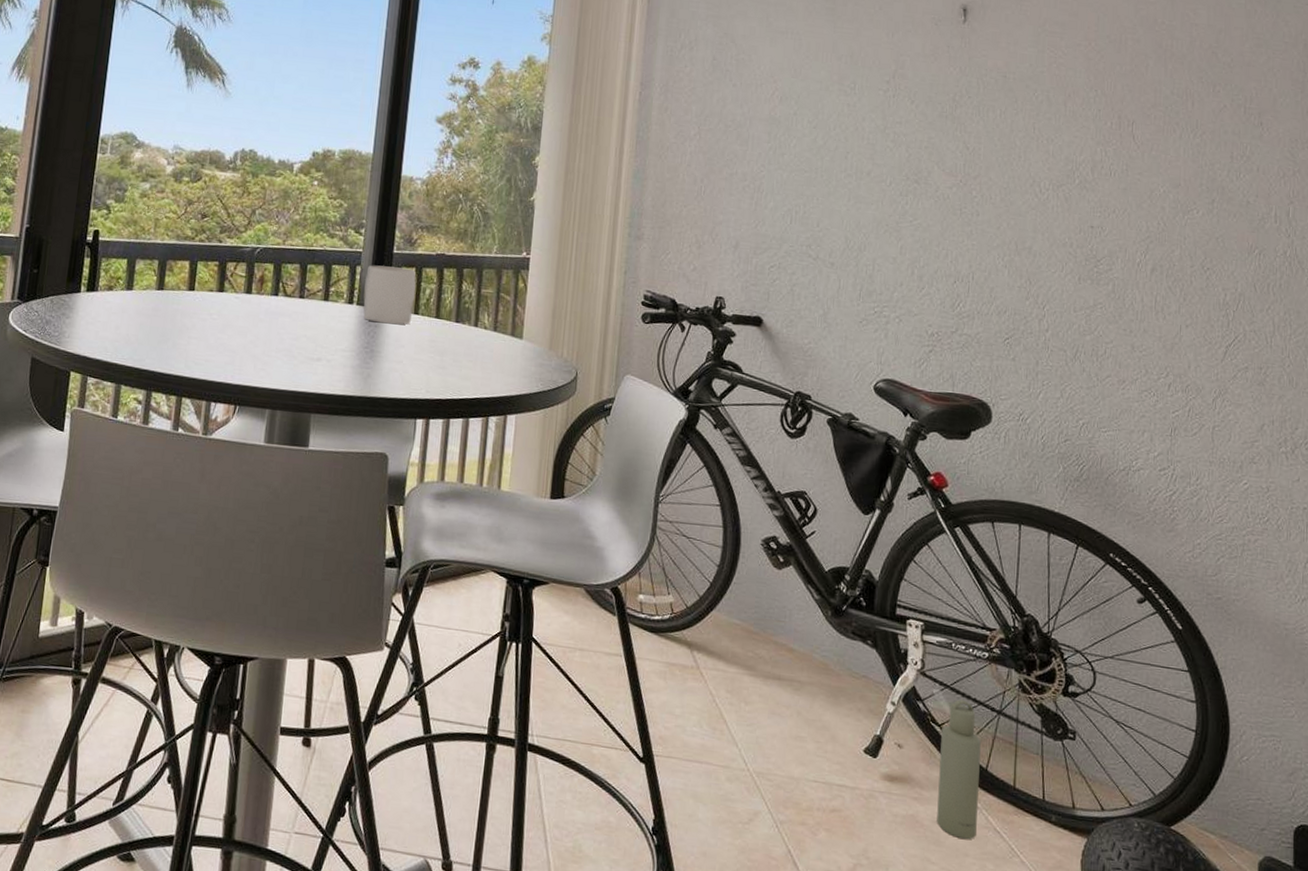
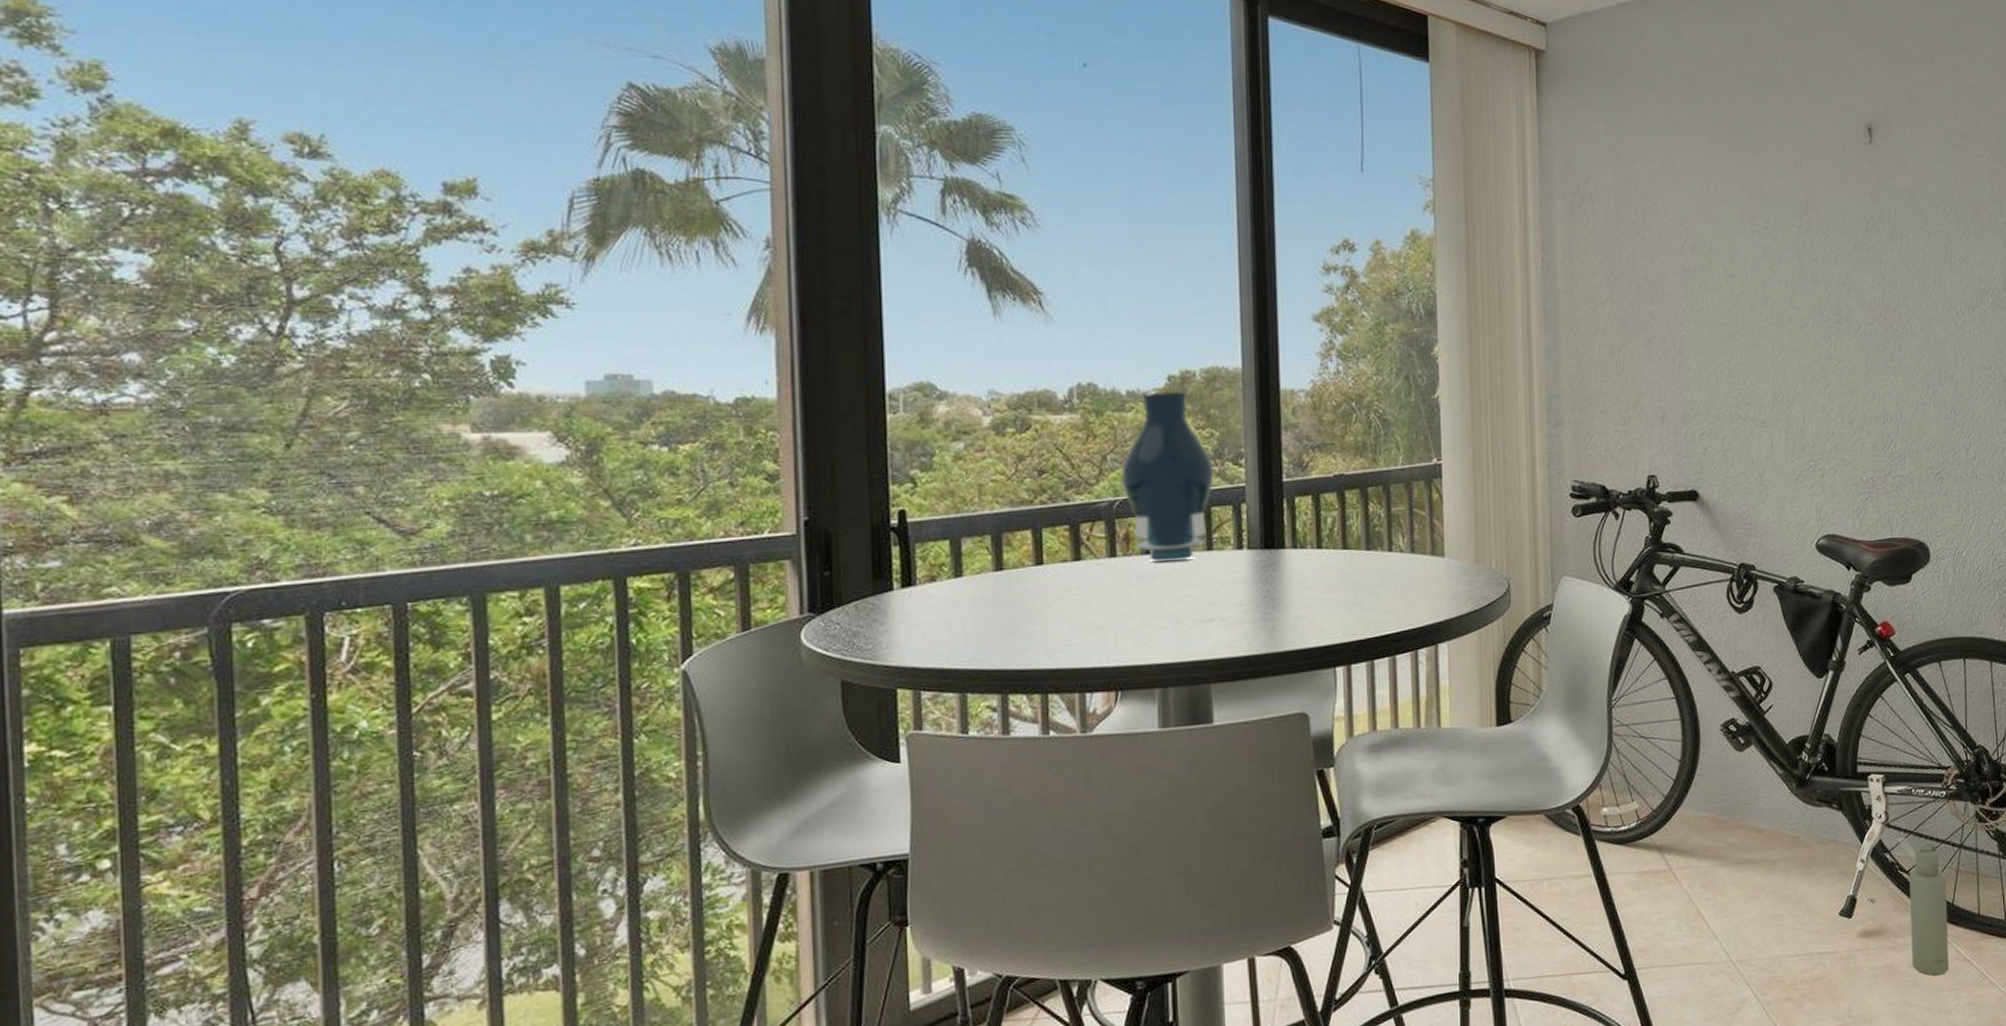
vase: none [264,164,339,306] -> present [1121,391,1214,562]
mug: present [363,265,416,325] -> none [1254,497,1315,566]

